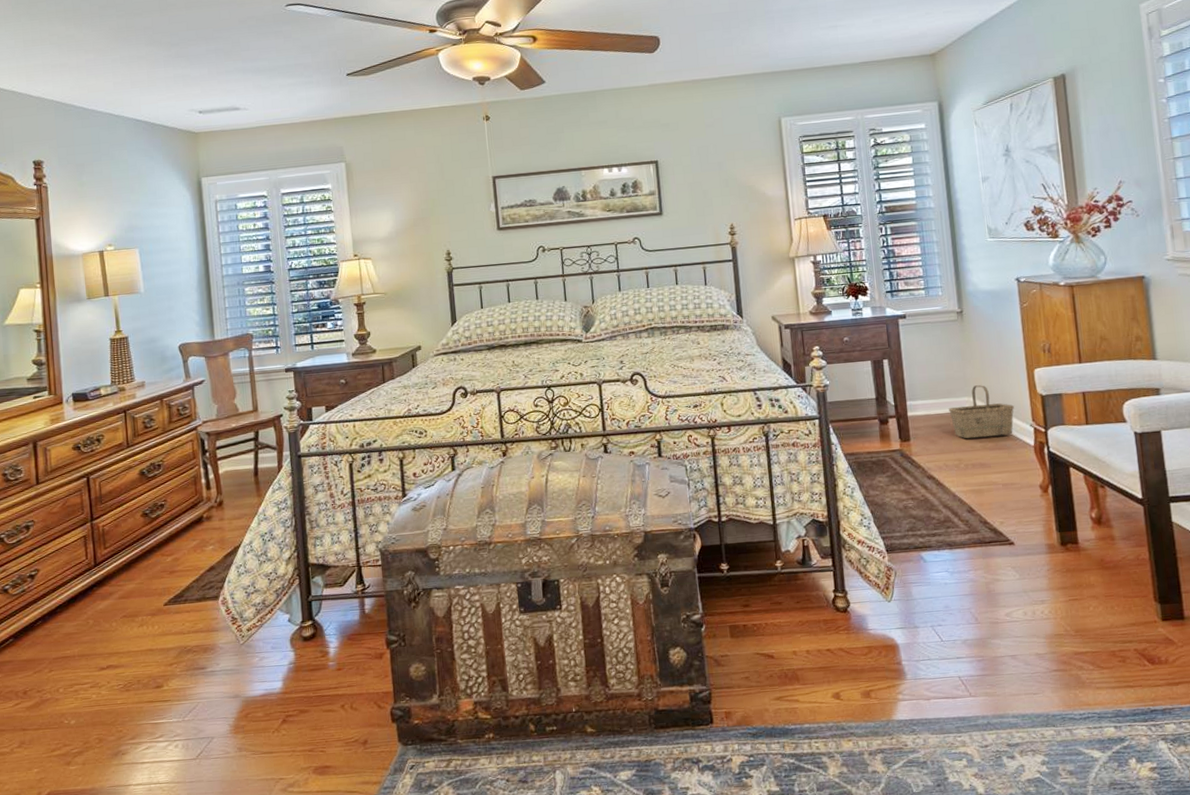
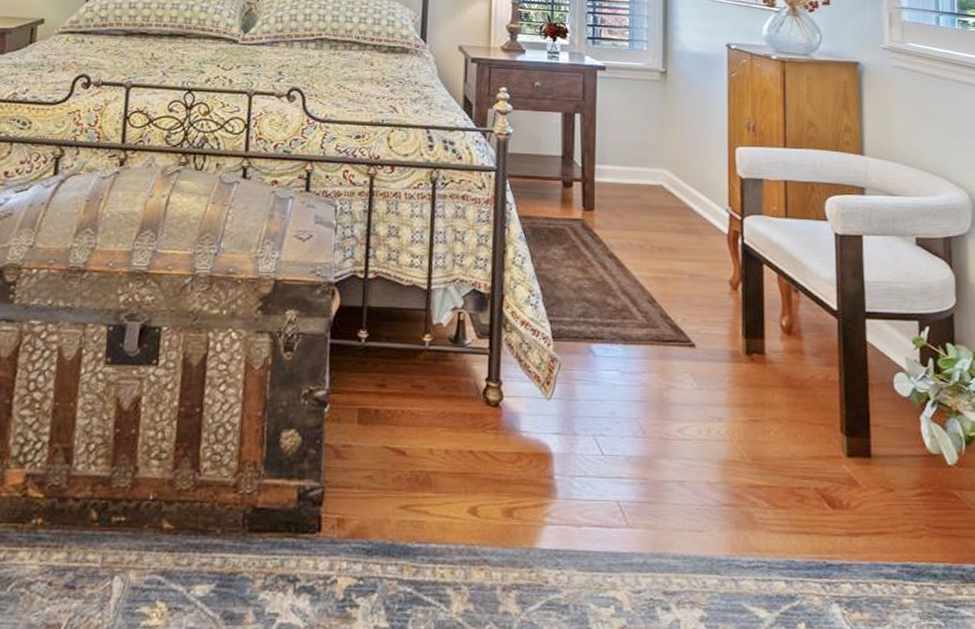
basket: present [949,385,1014,439] -> none [640,157,711,219]

